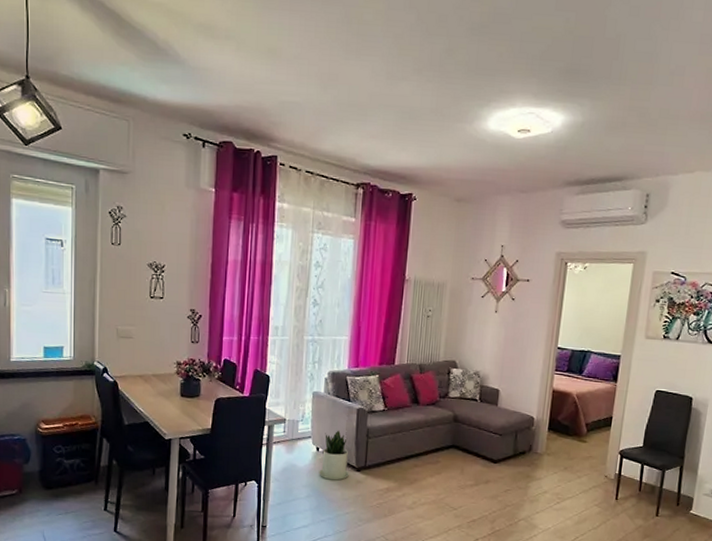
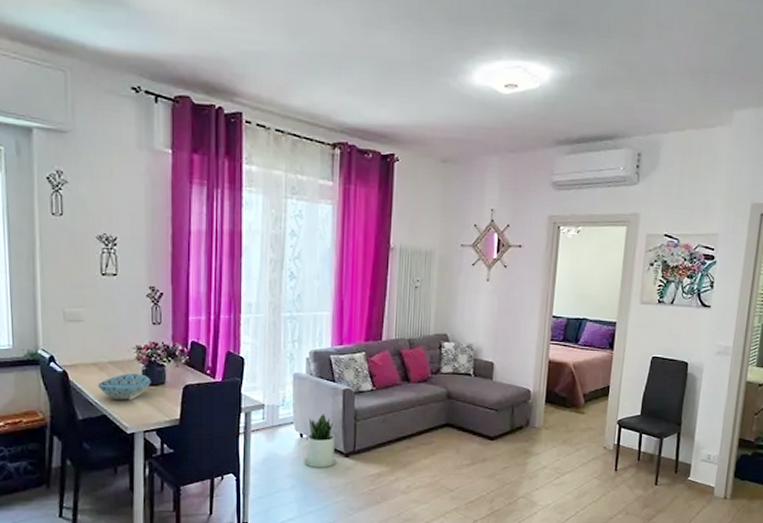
bowl: none [141,385,188,410] -> present [97,373,151,401]

